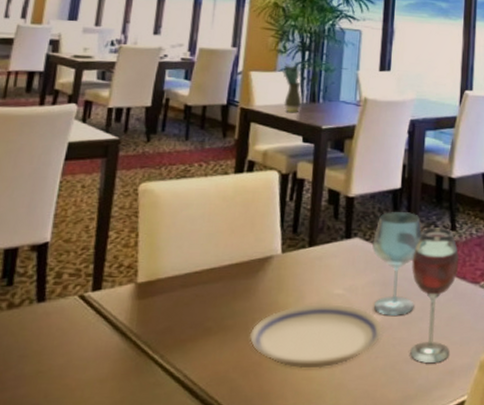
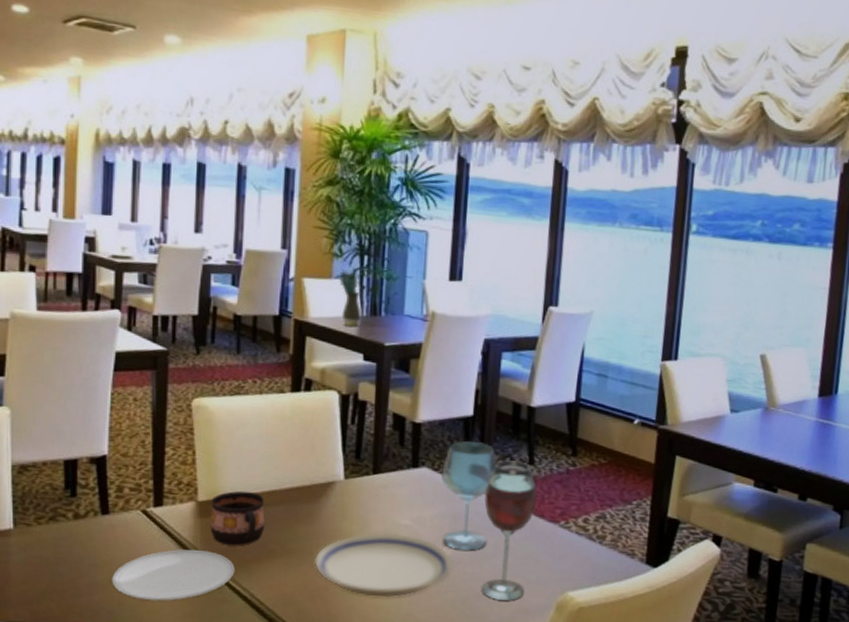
plate: none [40,332,170,390] -> present [112,549,235,602]
cup: none [147,270,203,326] -> present [210,491,265,546]

